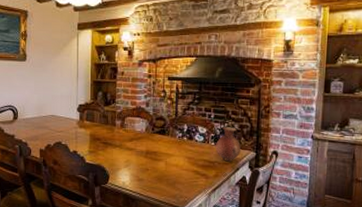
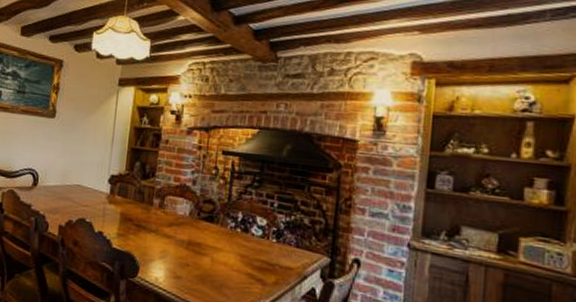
vase: present [216,127,241,162] -> none [277,220,311,267]

